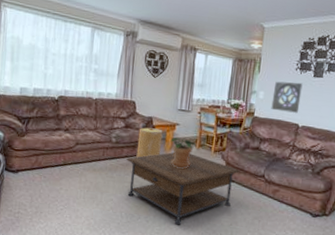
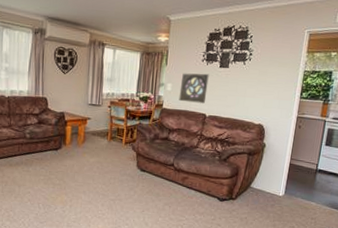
coffee table: present [126,152,241,225] -> none [41,146,151,214]
basket: present [136,127,163,158] -> none [50,122,75,152]
potted plant: present [170,137,197,169] -> none [82,130,108,161]

